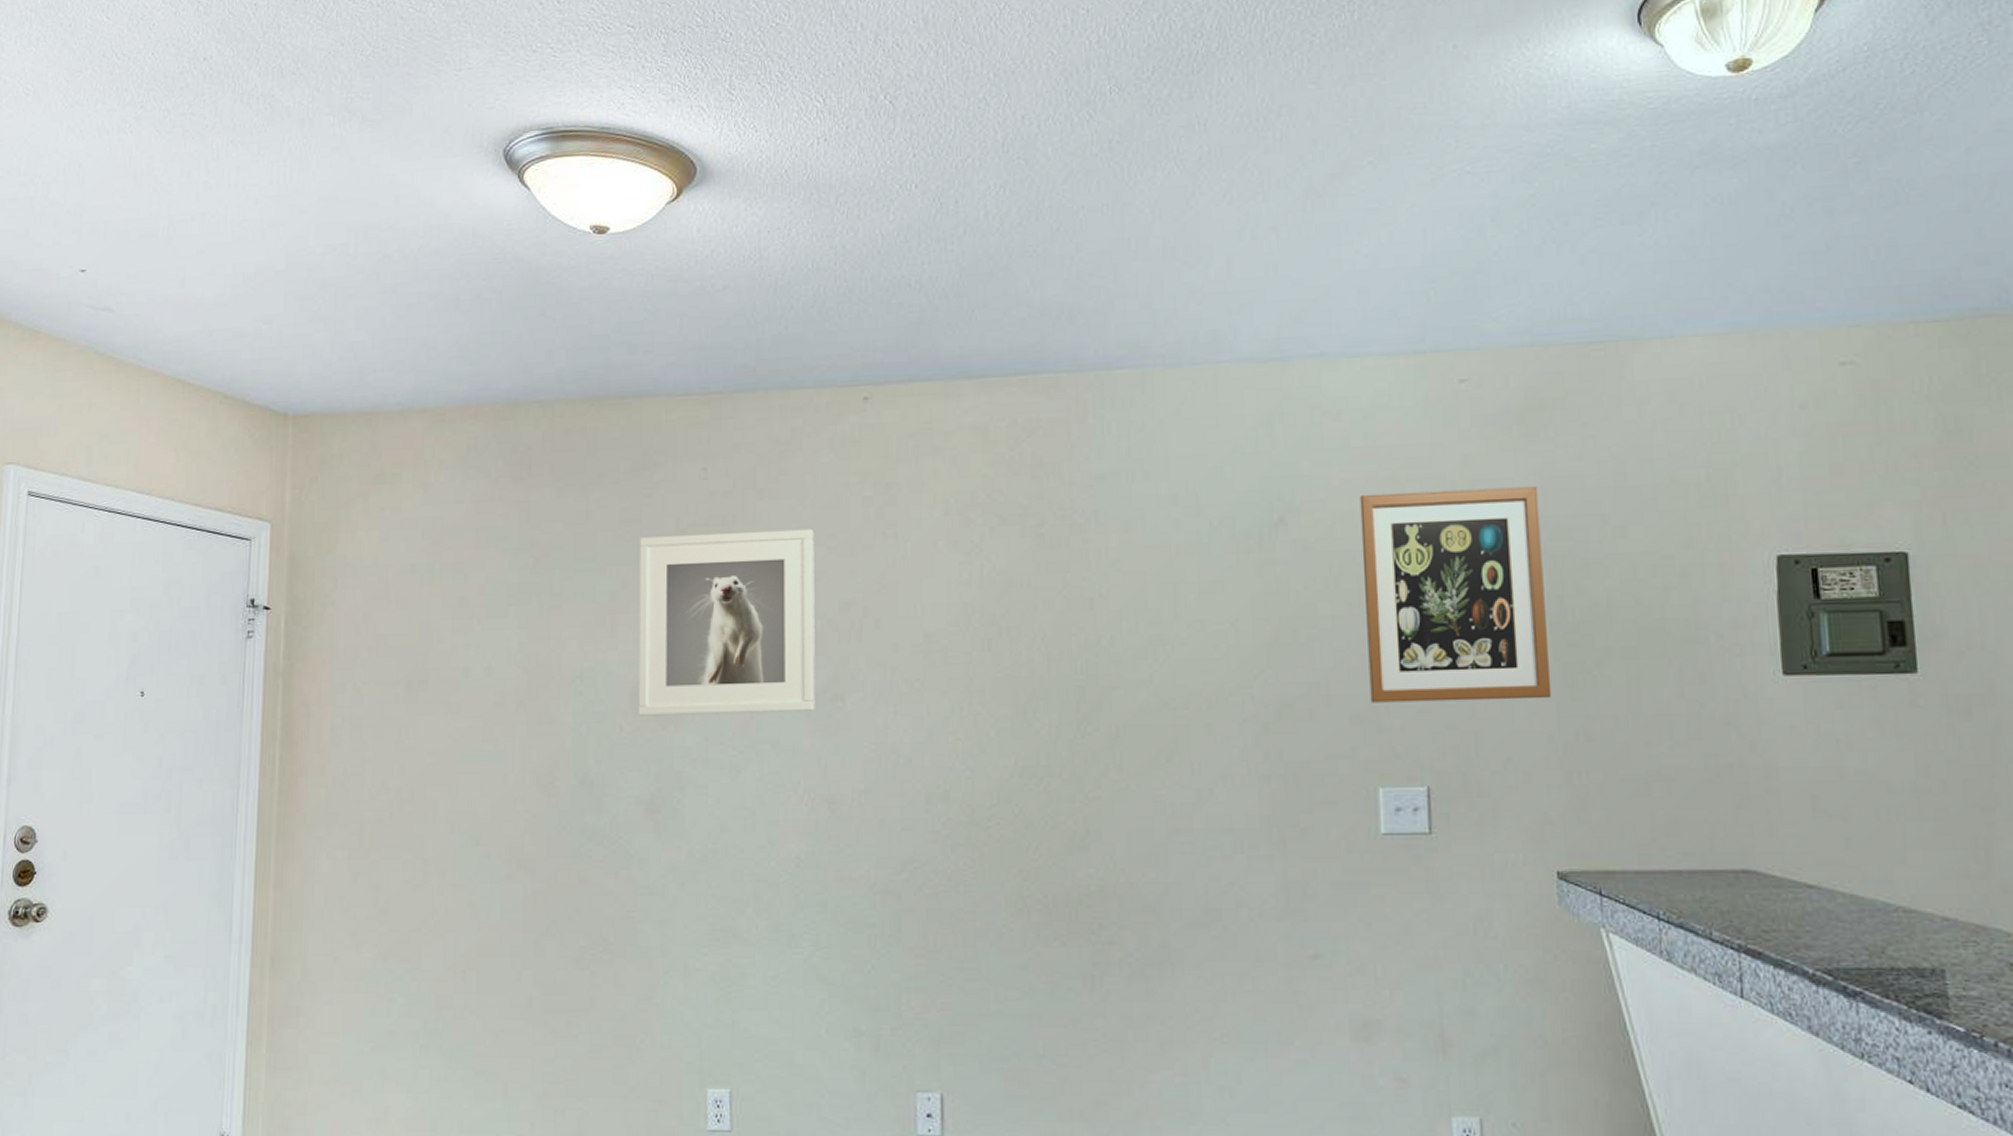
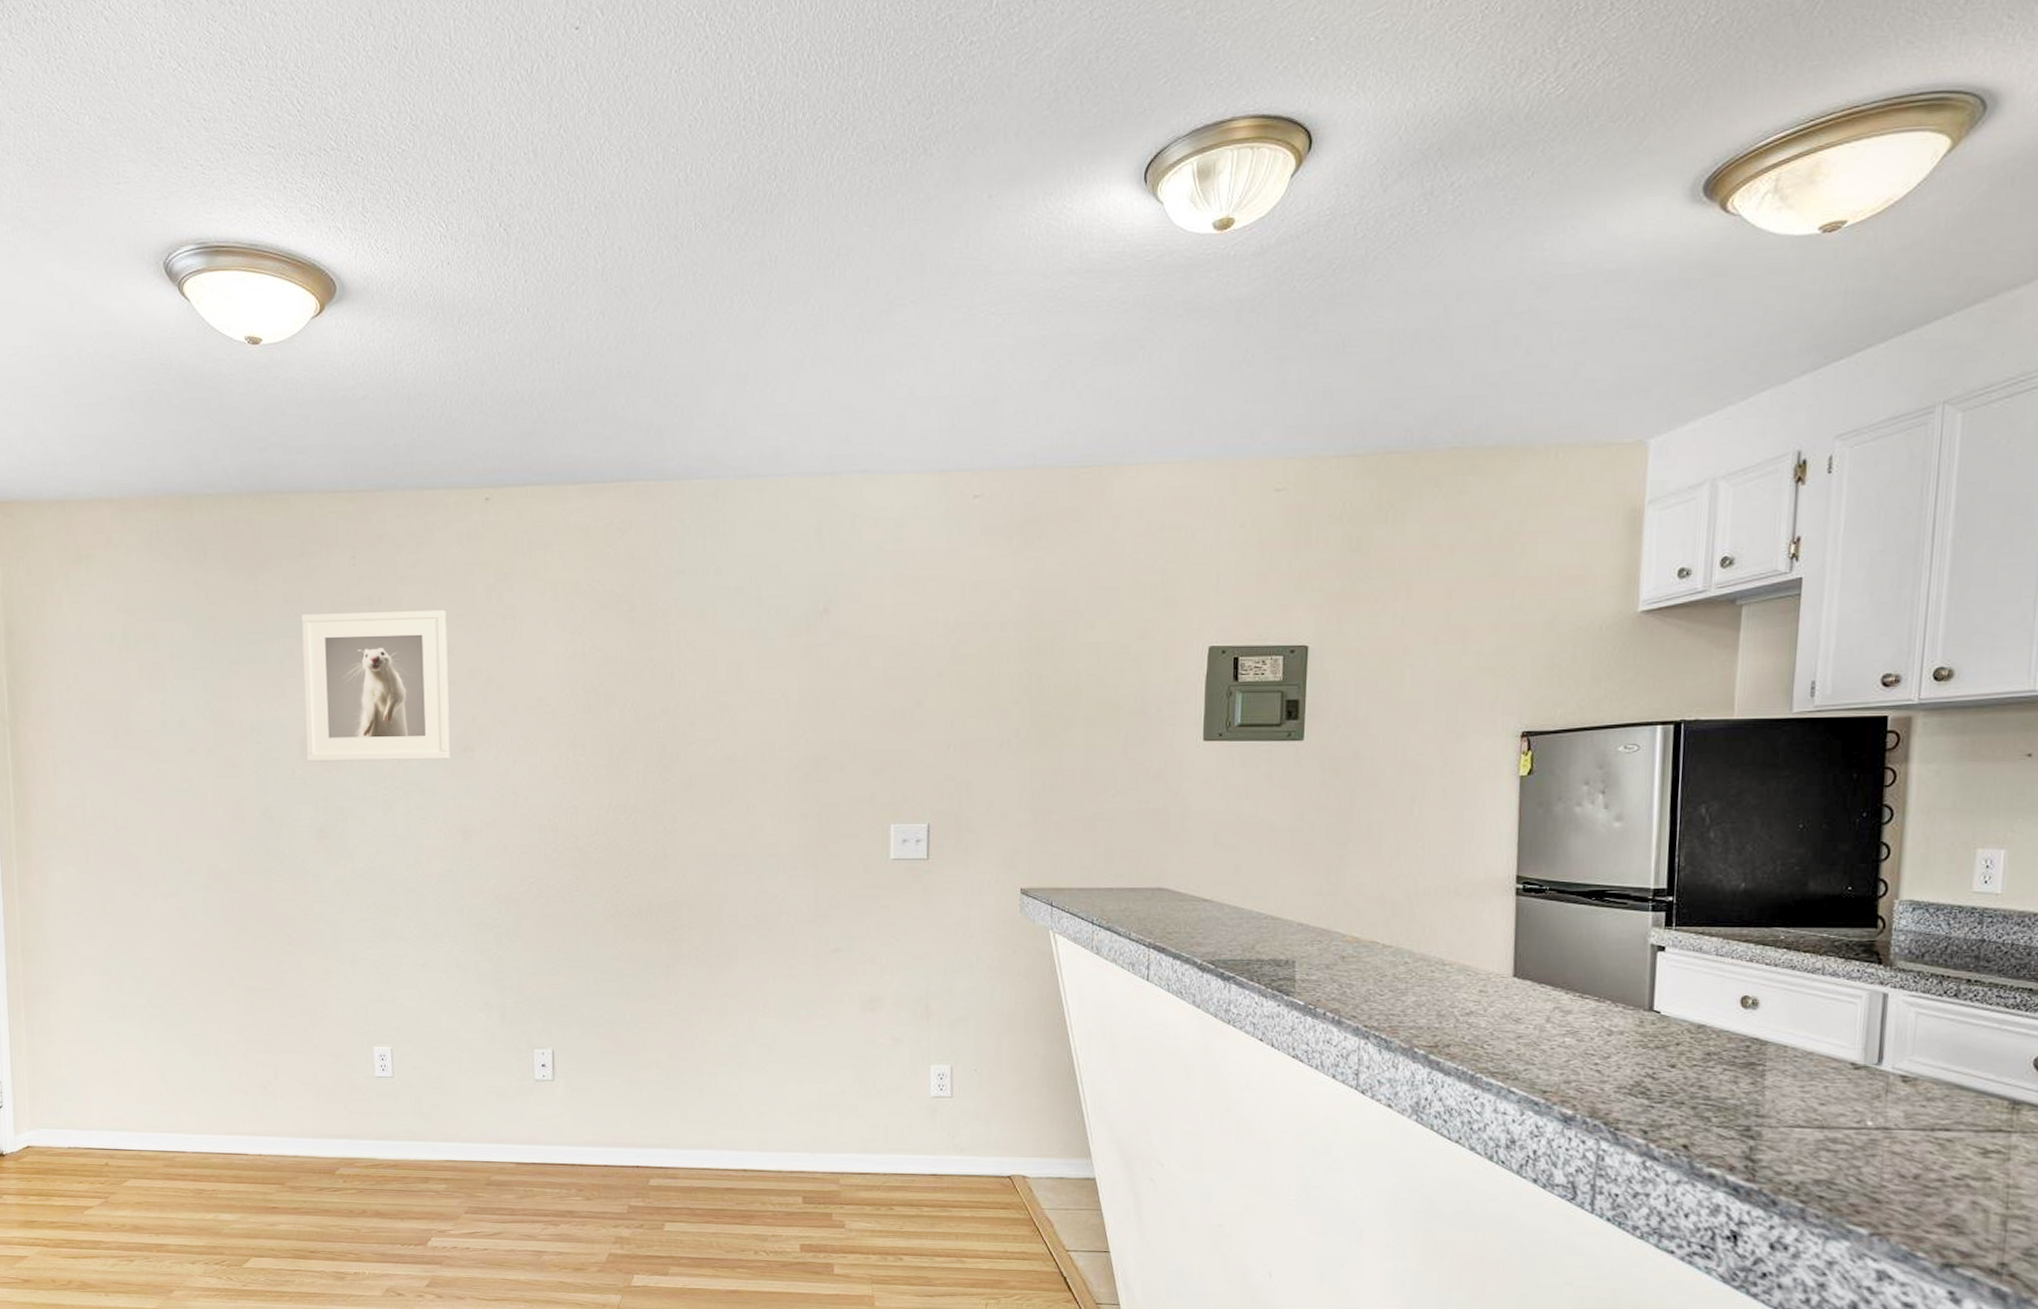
wall art: present [1359,486,1552,703] -> none [888,586,1030,758]

